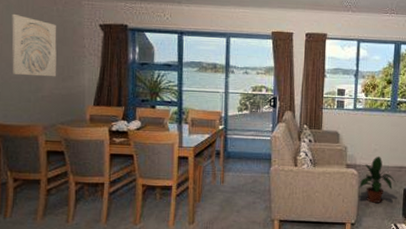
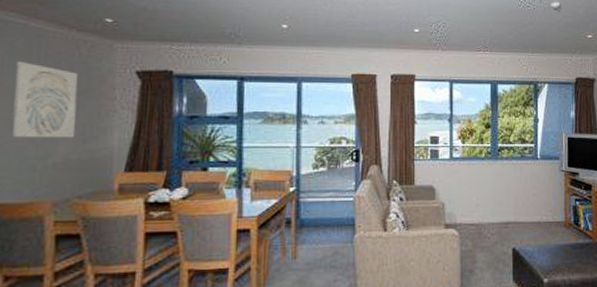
potted plant: present [359,156,395,203] -> none [461,211,502,268]

